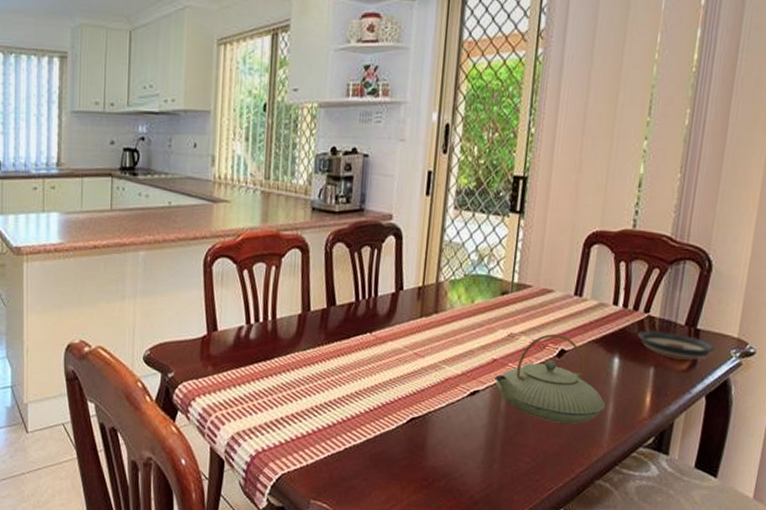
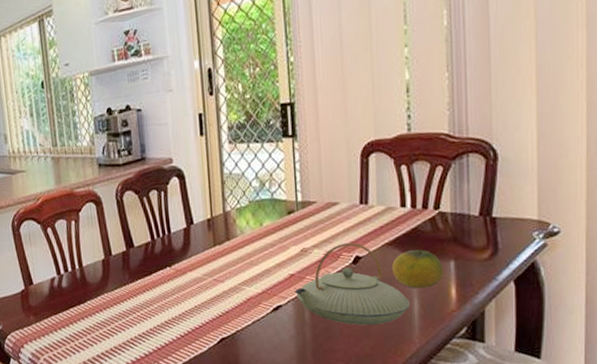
fruit: none [594,351,643,392] -> present [392,250,443,289]
saucer: present [637,330,716,360] -> none [431,225,516,249]

